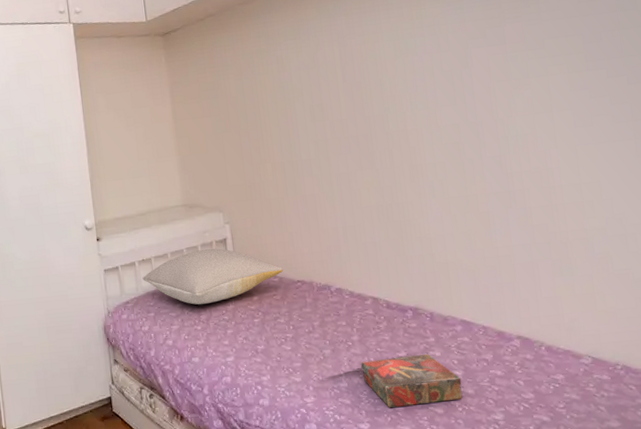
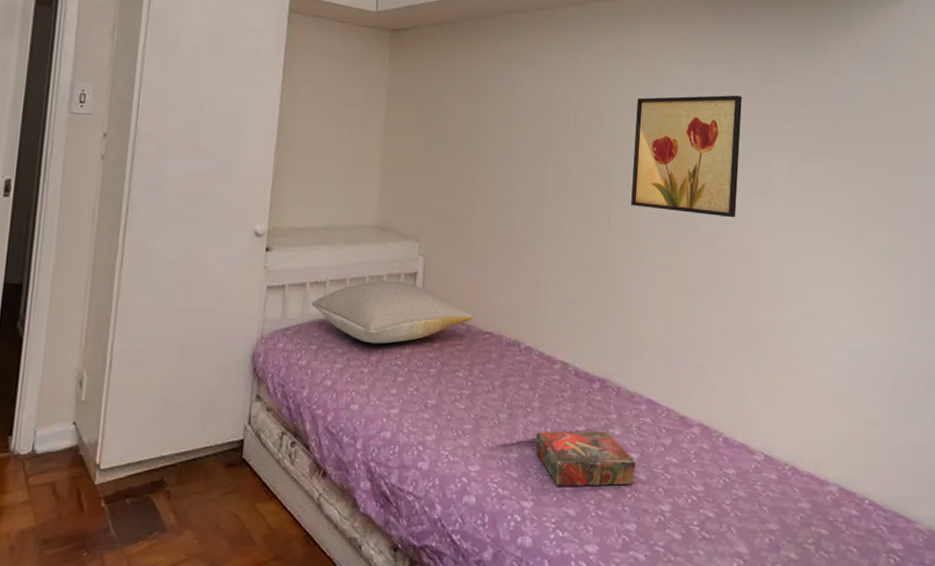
wall art: none [399,21,520,146] -> present [631,95,742,218]

